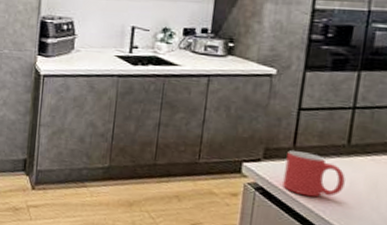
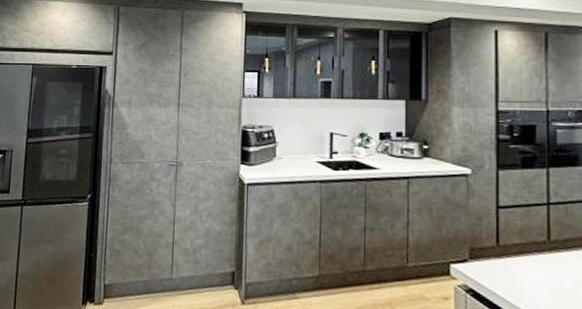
mug: present [283,150,345,197] -> none [492,249,551,297]

